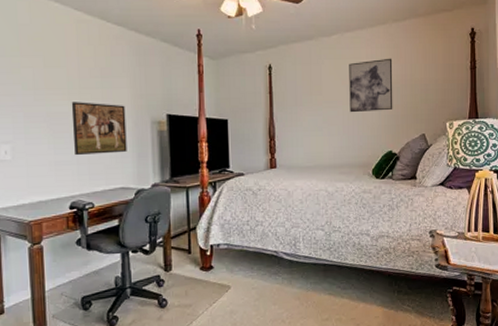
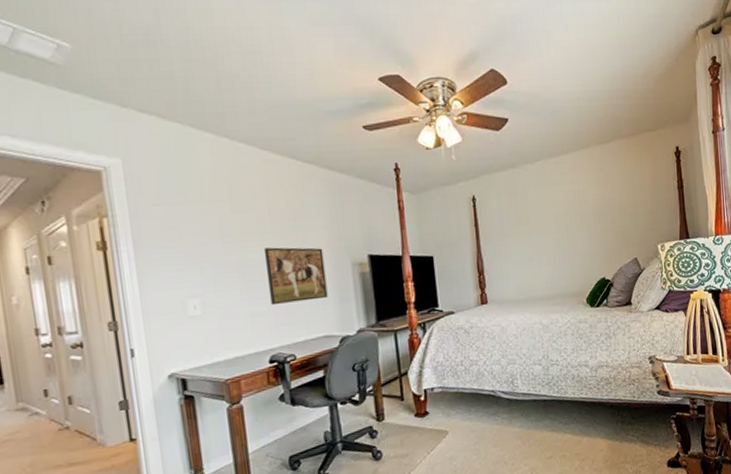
wall art: present [349,58,393,113] -> none [555,182,603,241]

